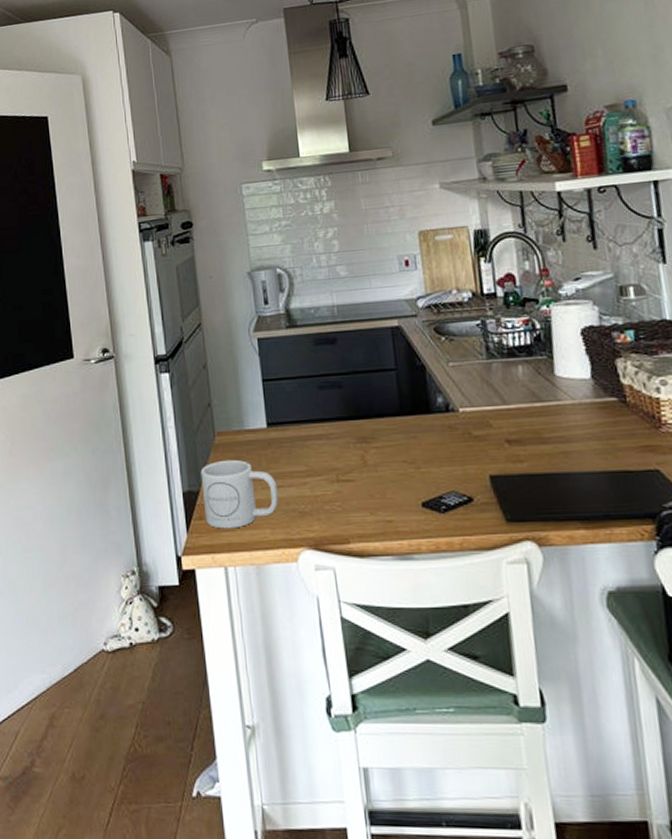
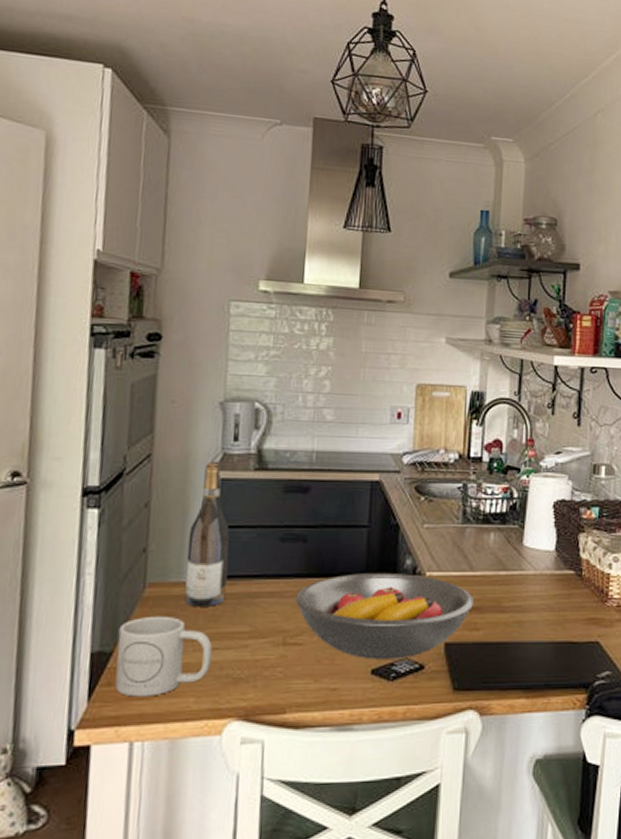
wine bottle: none [241,323,281,451] -> present [184,460,230,607]
fruit bowl: none [341,411,513,493] -> present [295,573,473,660]

